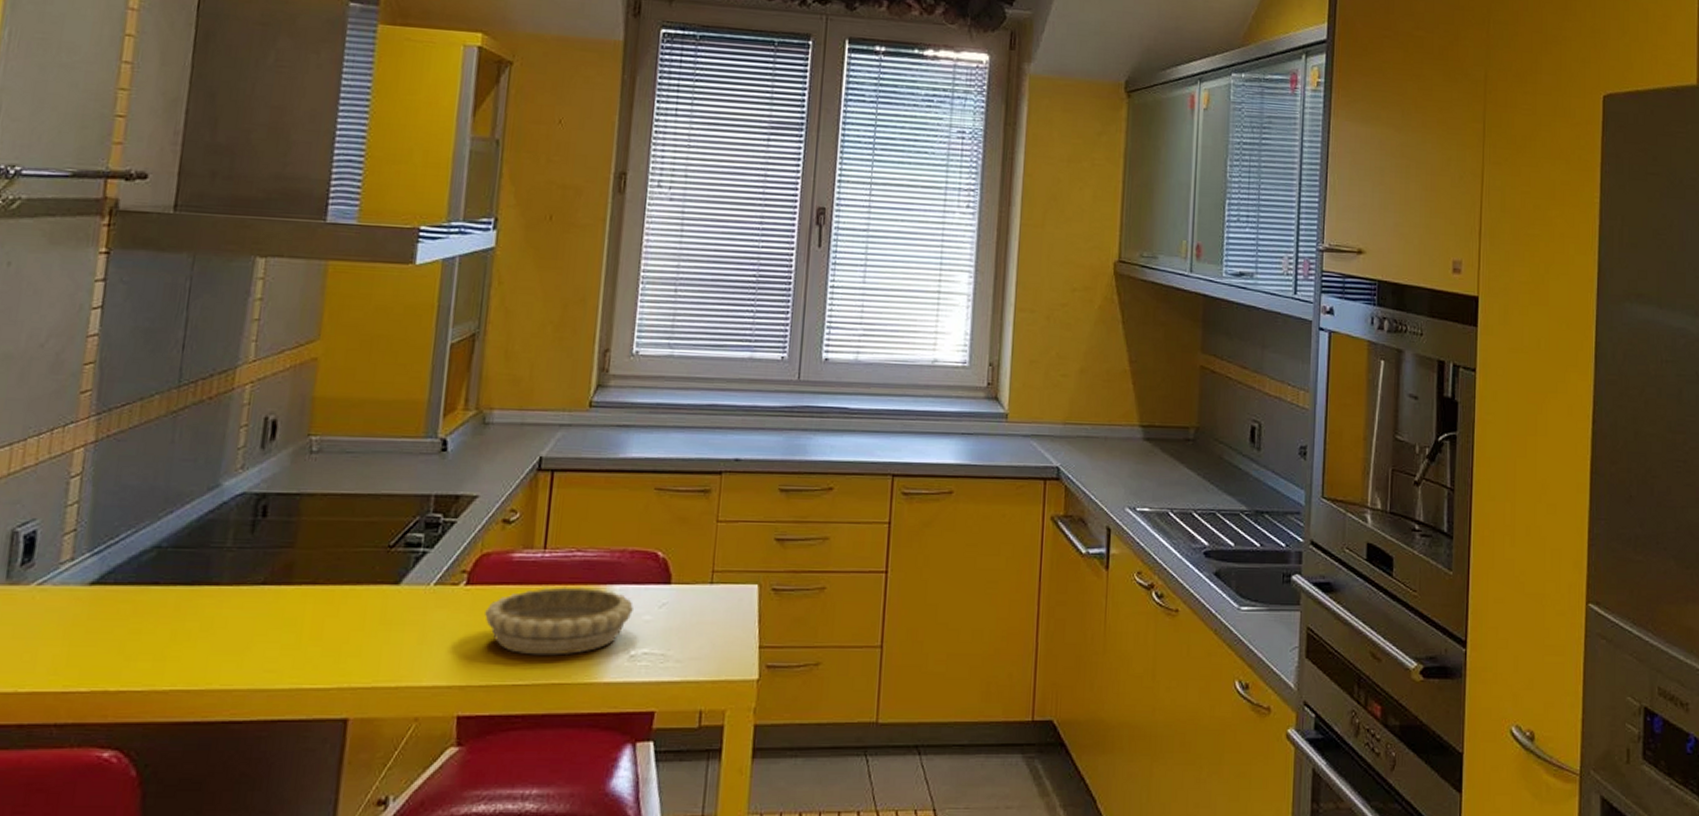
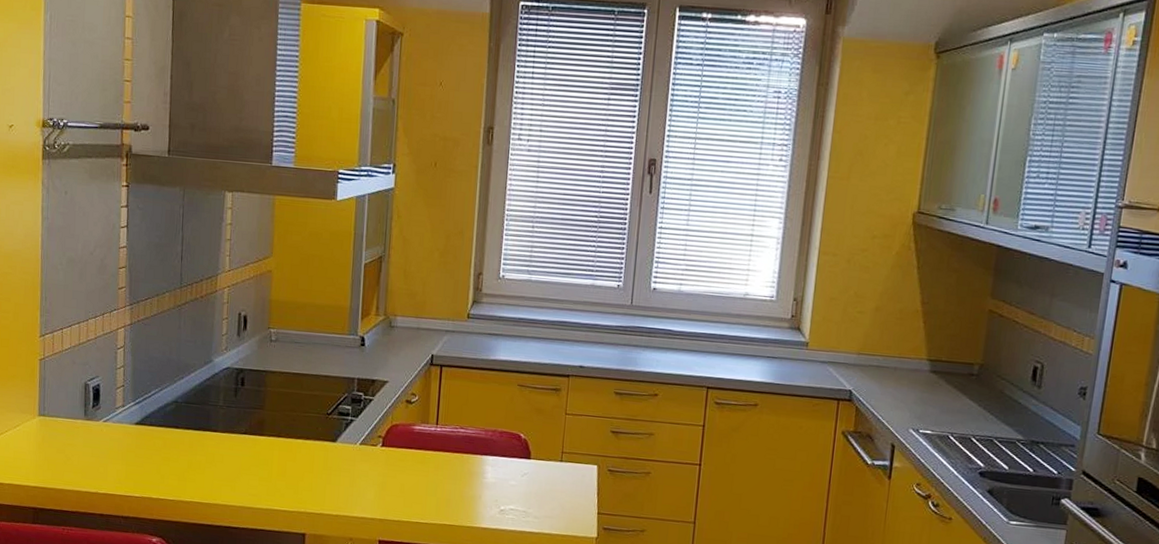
decorative bowl: present [485,587,634,656] -> none [395,454,503,504]

